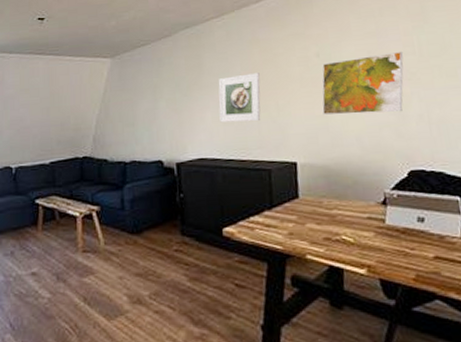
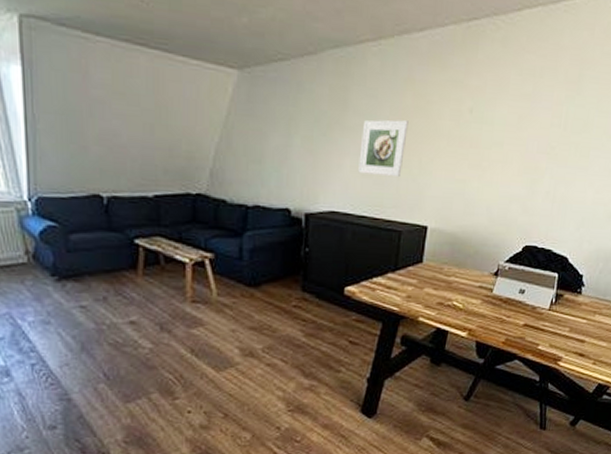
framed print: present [322,52,404,115] -> none [462,121,551,186]

